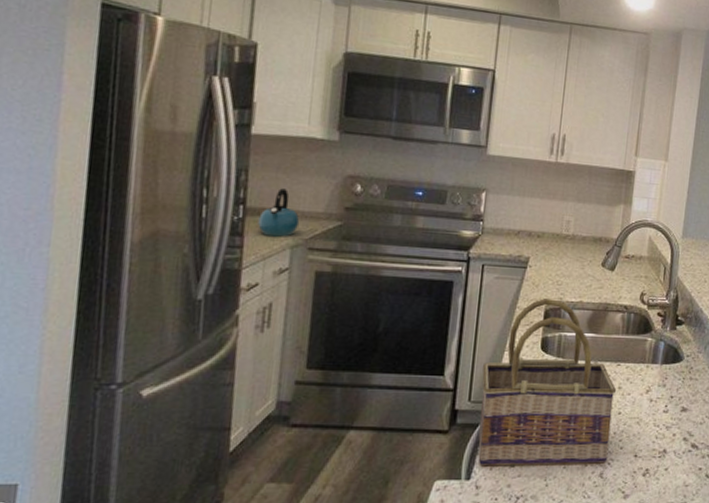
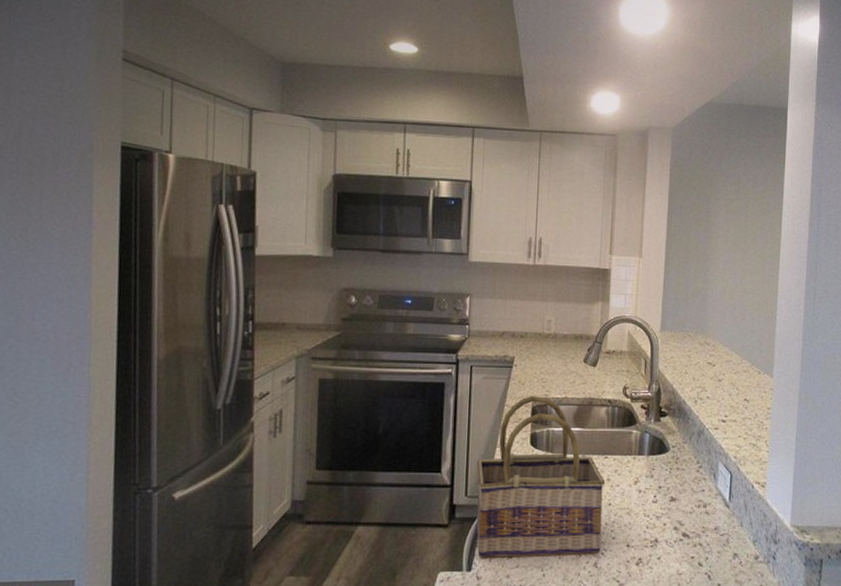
kettle: present [258,188,299,237] -> none [266,304,302,349]

